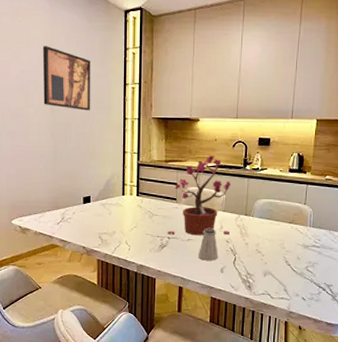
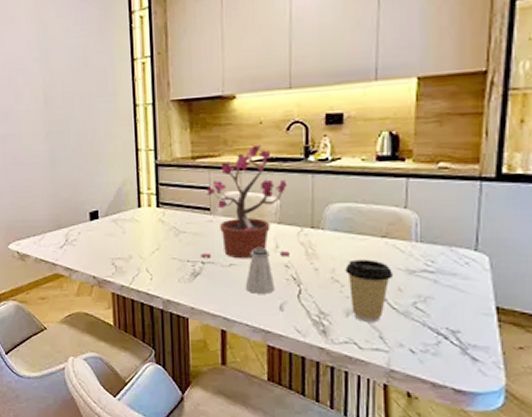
wall art: present [42,46,91,111] -> none [29,23,92,101]
coffee cup: none [265,237,296,280] -> present [345,259,394,322]

